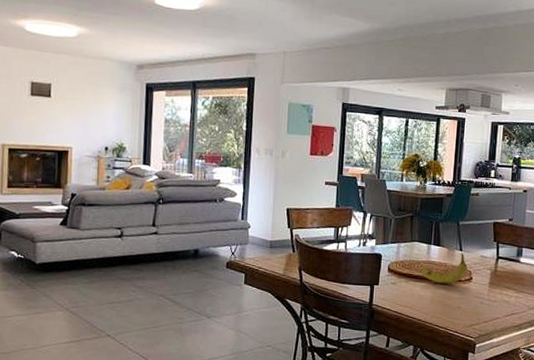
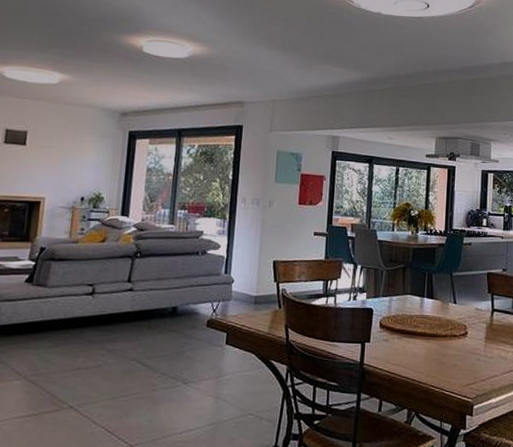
fruit: present [420,253,468,284] -> none [414,305,463,340]

